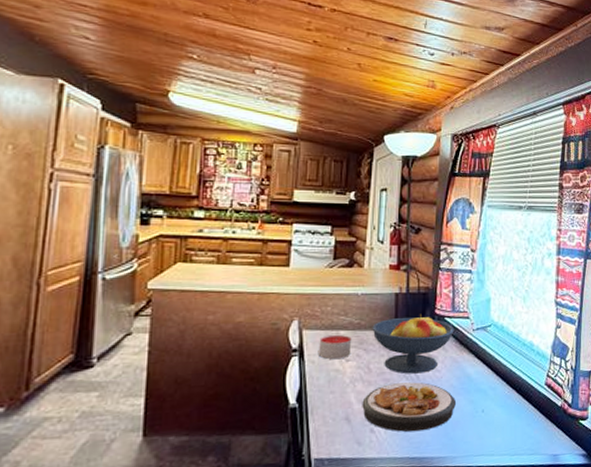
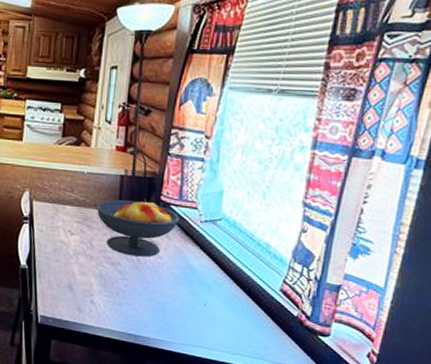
candle: present [319,334,352,360] -> none [47,208,77,232]
plate: present [362,382,456,432] -> none [84,262,176,312]

